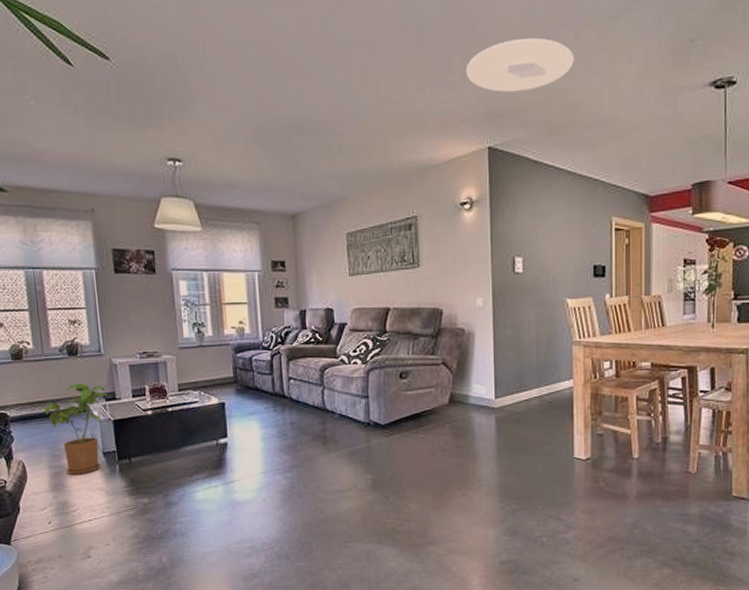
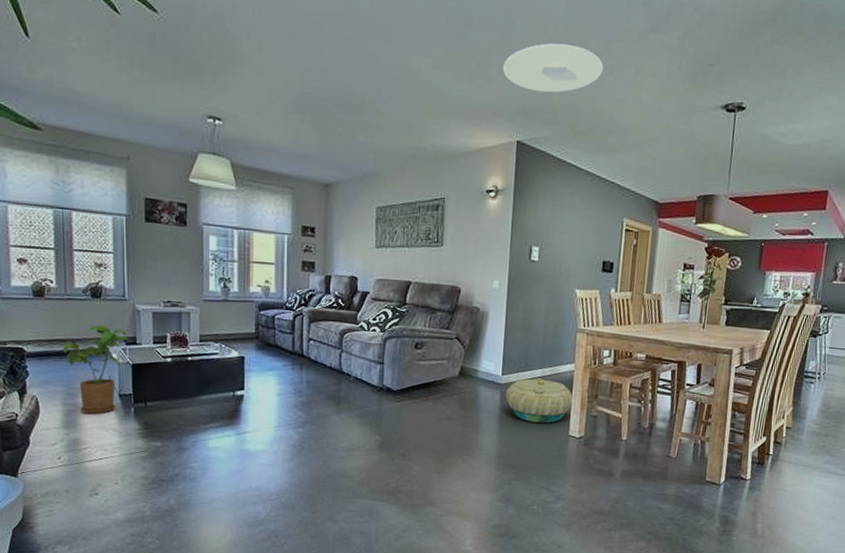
basket: none [501,398,575,447] -> present [506,377,574,423]

